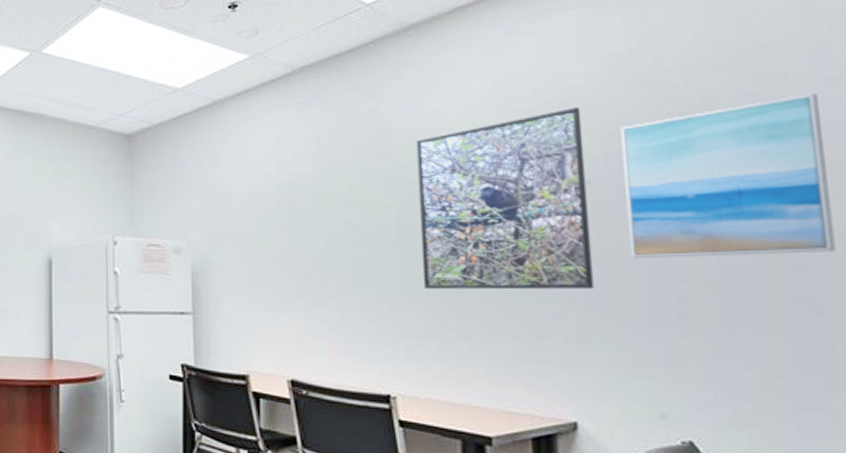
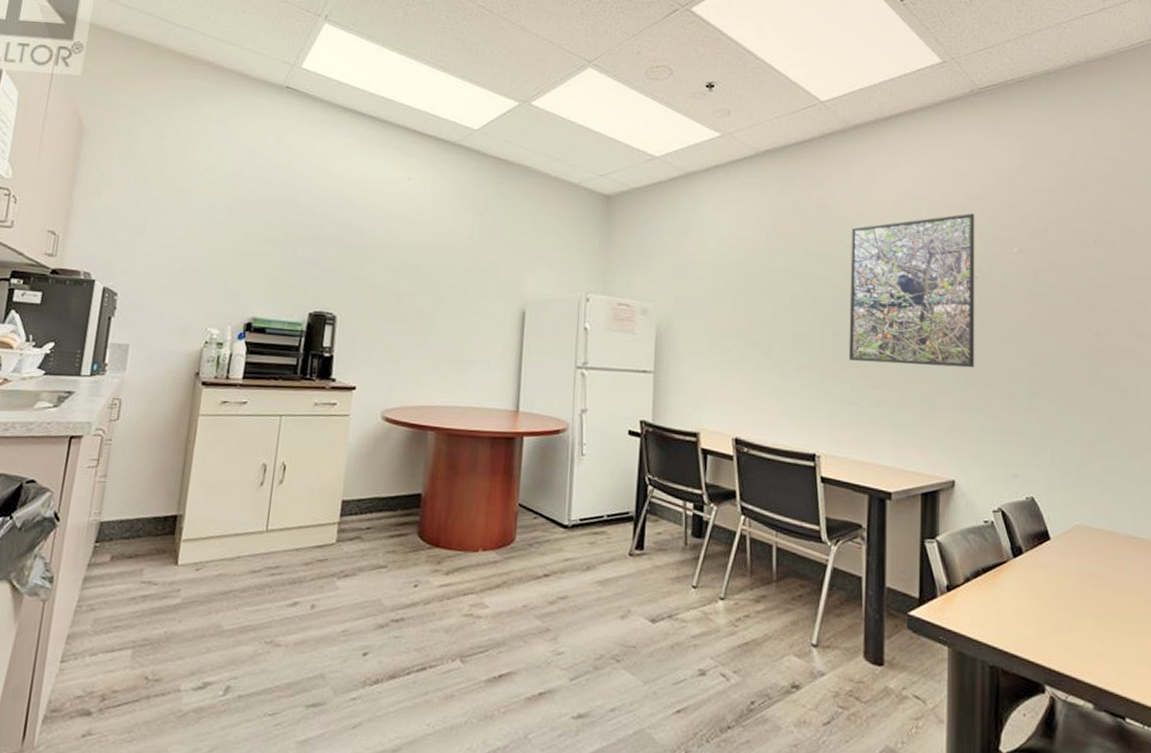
wall art: present [620,93,836,259] -> none [1002,221,1135,348]

